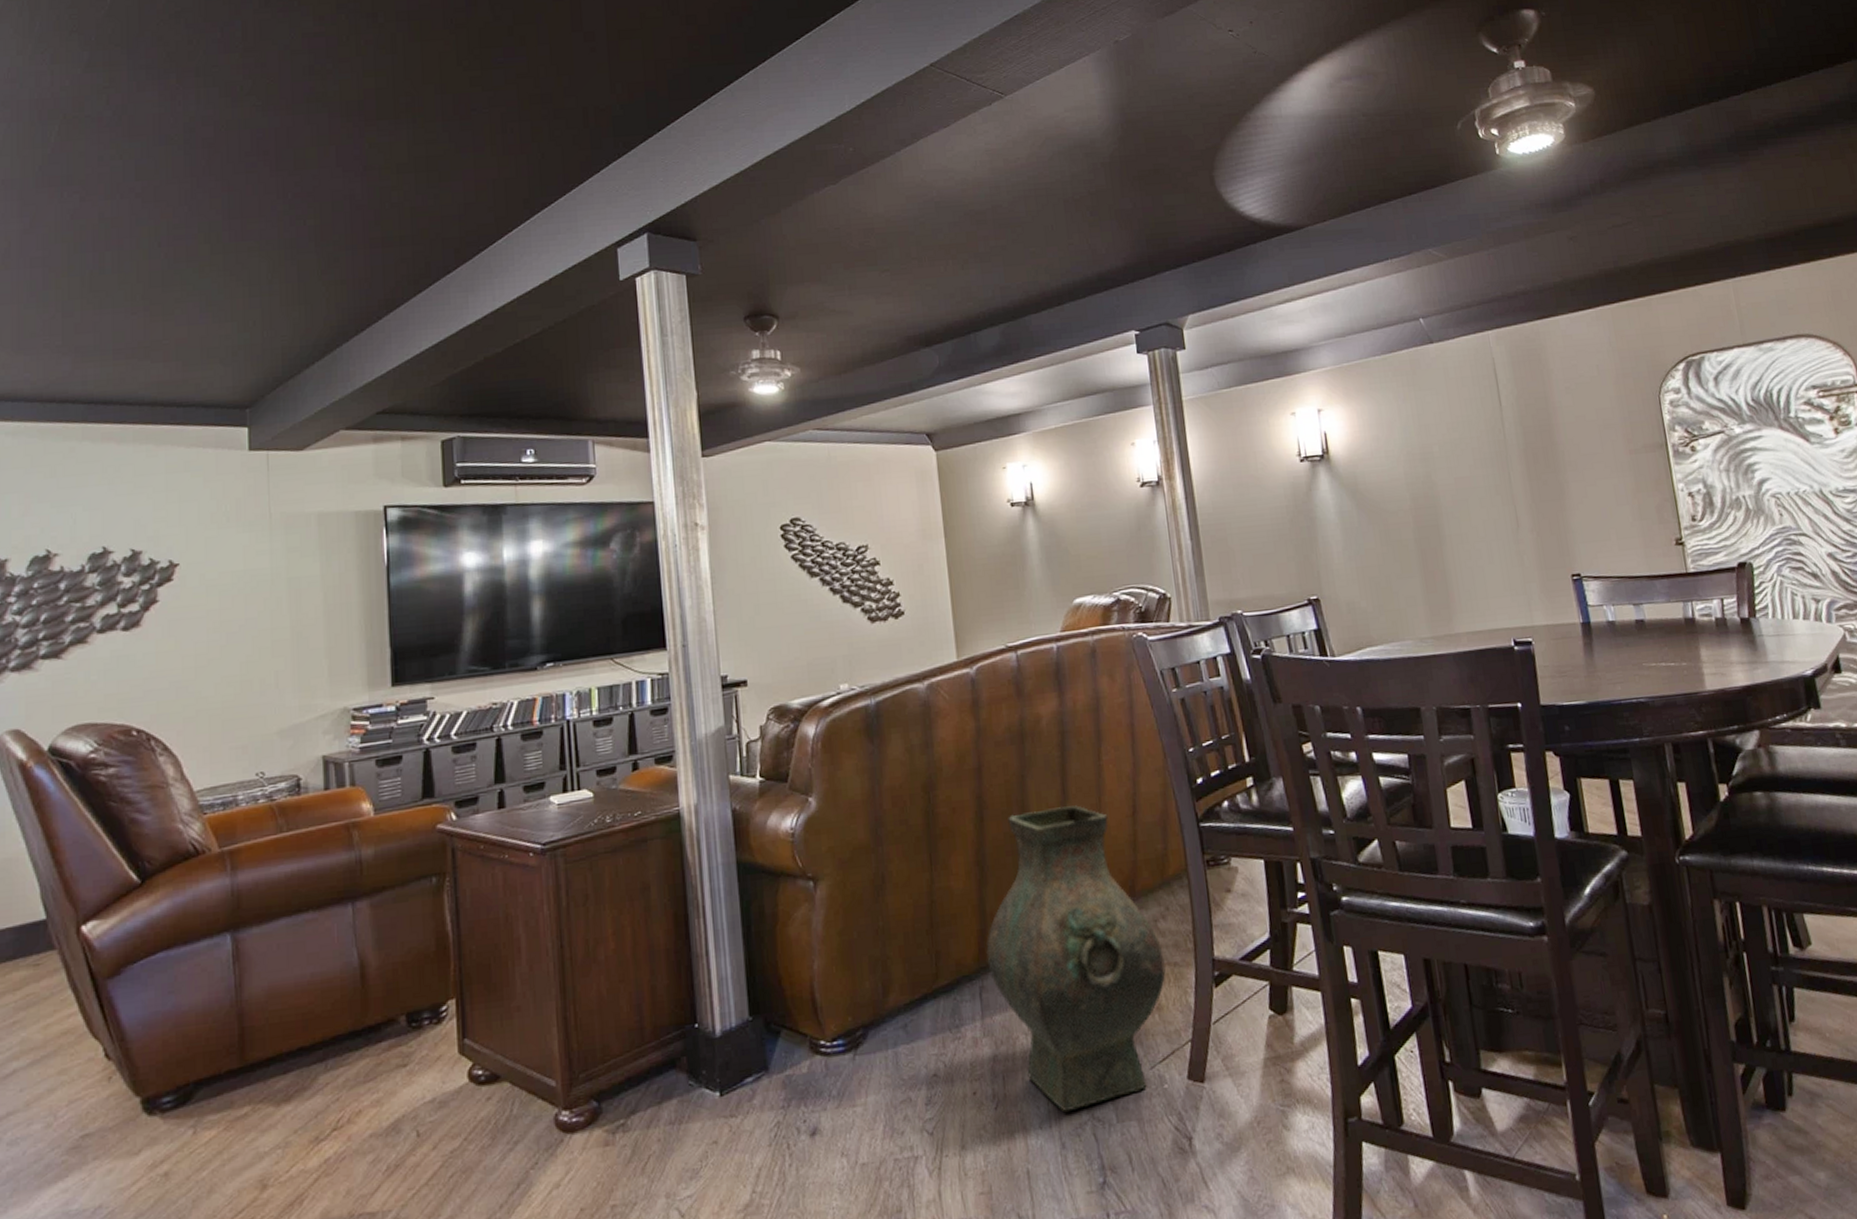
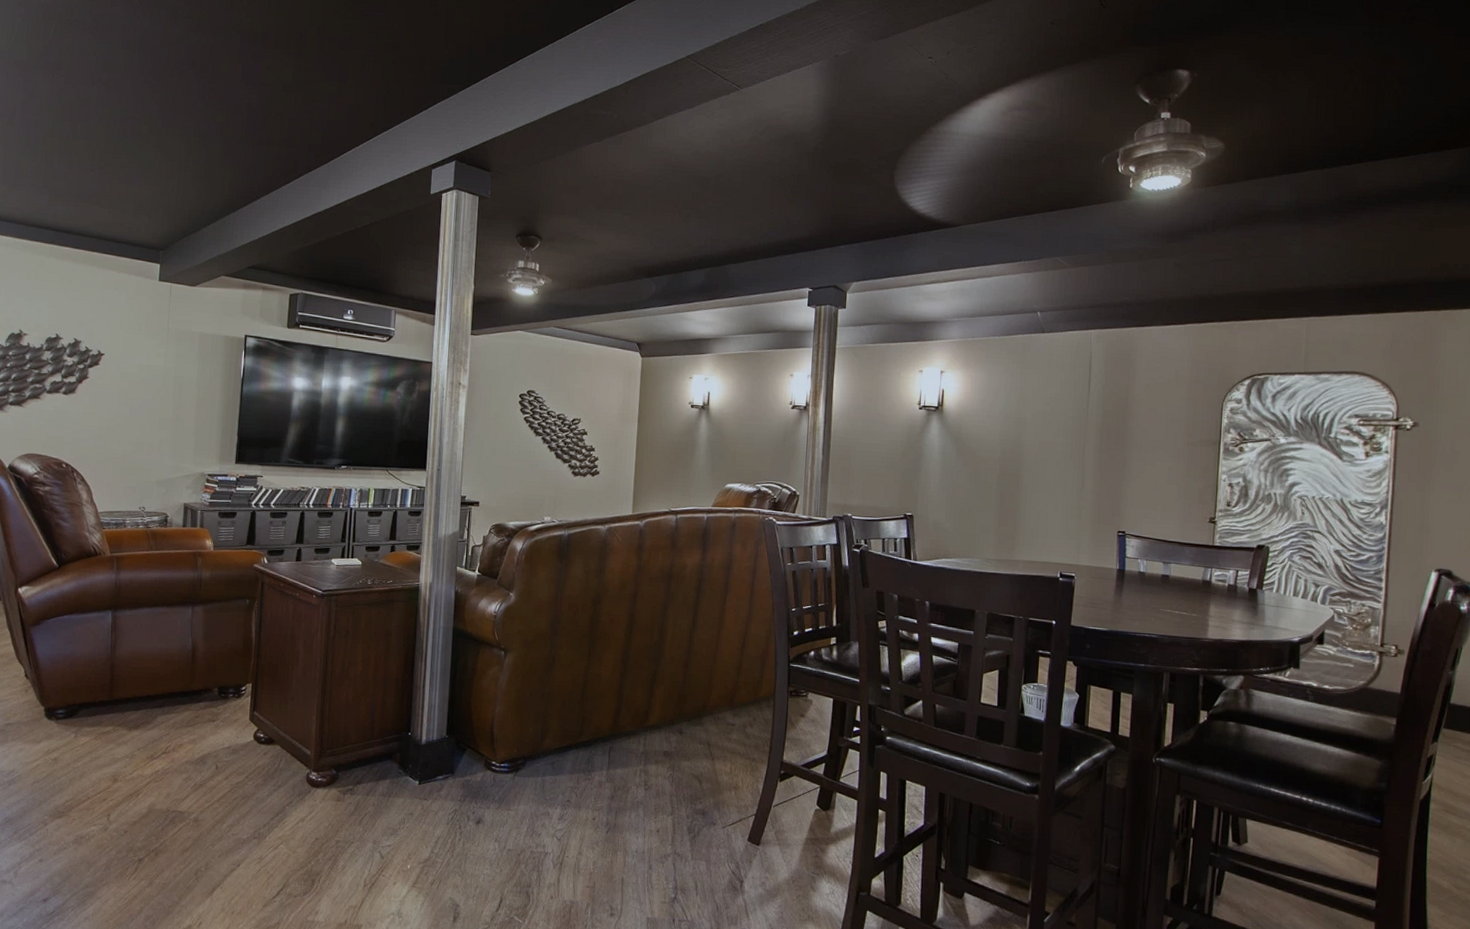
vase: present [986,805,1166,1113] -> none [618,631,746,845]

